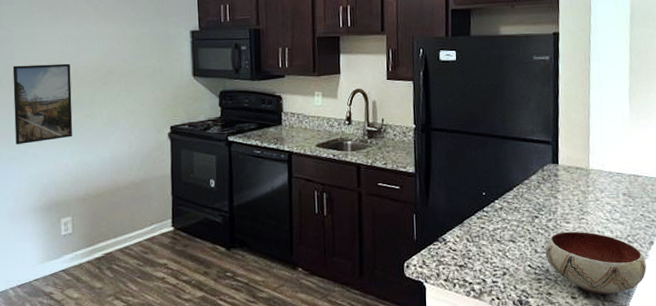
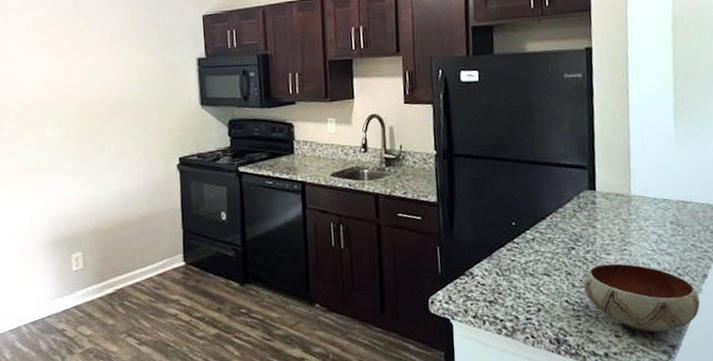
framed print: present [12,63,73,144] -> none [20,95,81,179]

